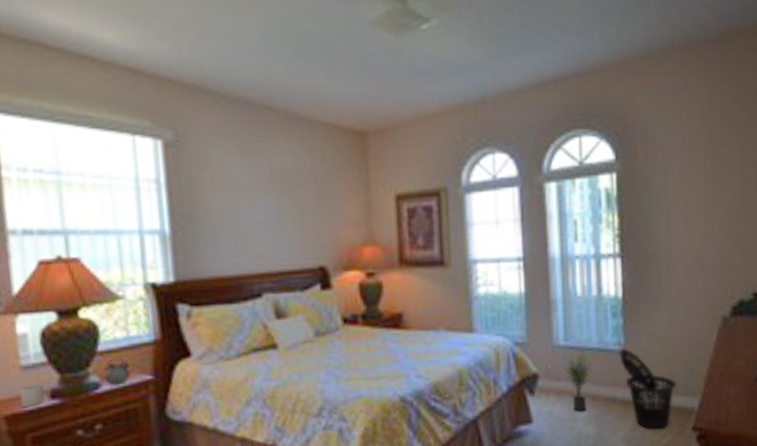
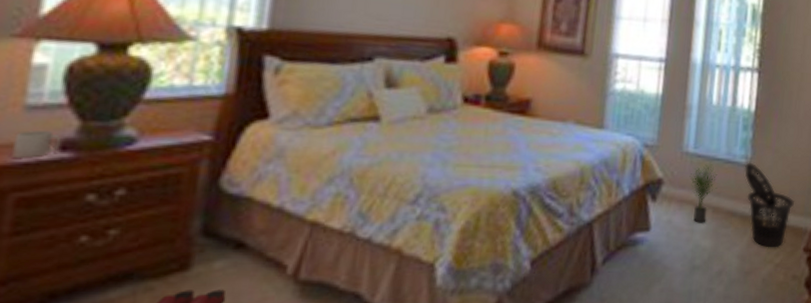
alarm clock: present [104,358,130,388] -> none [144,110,184,145]

